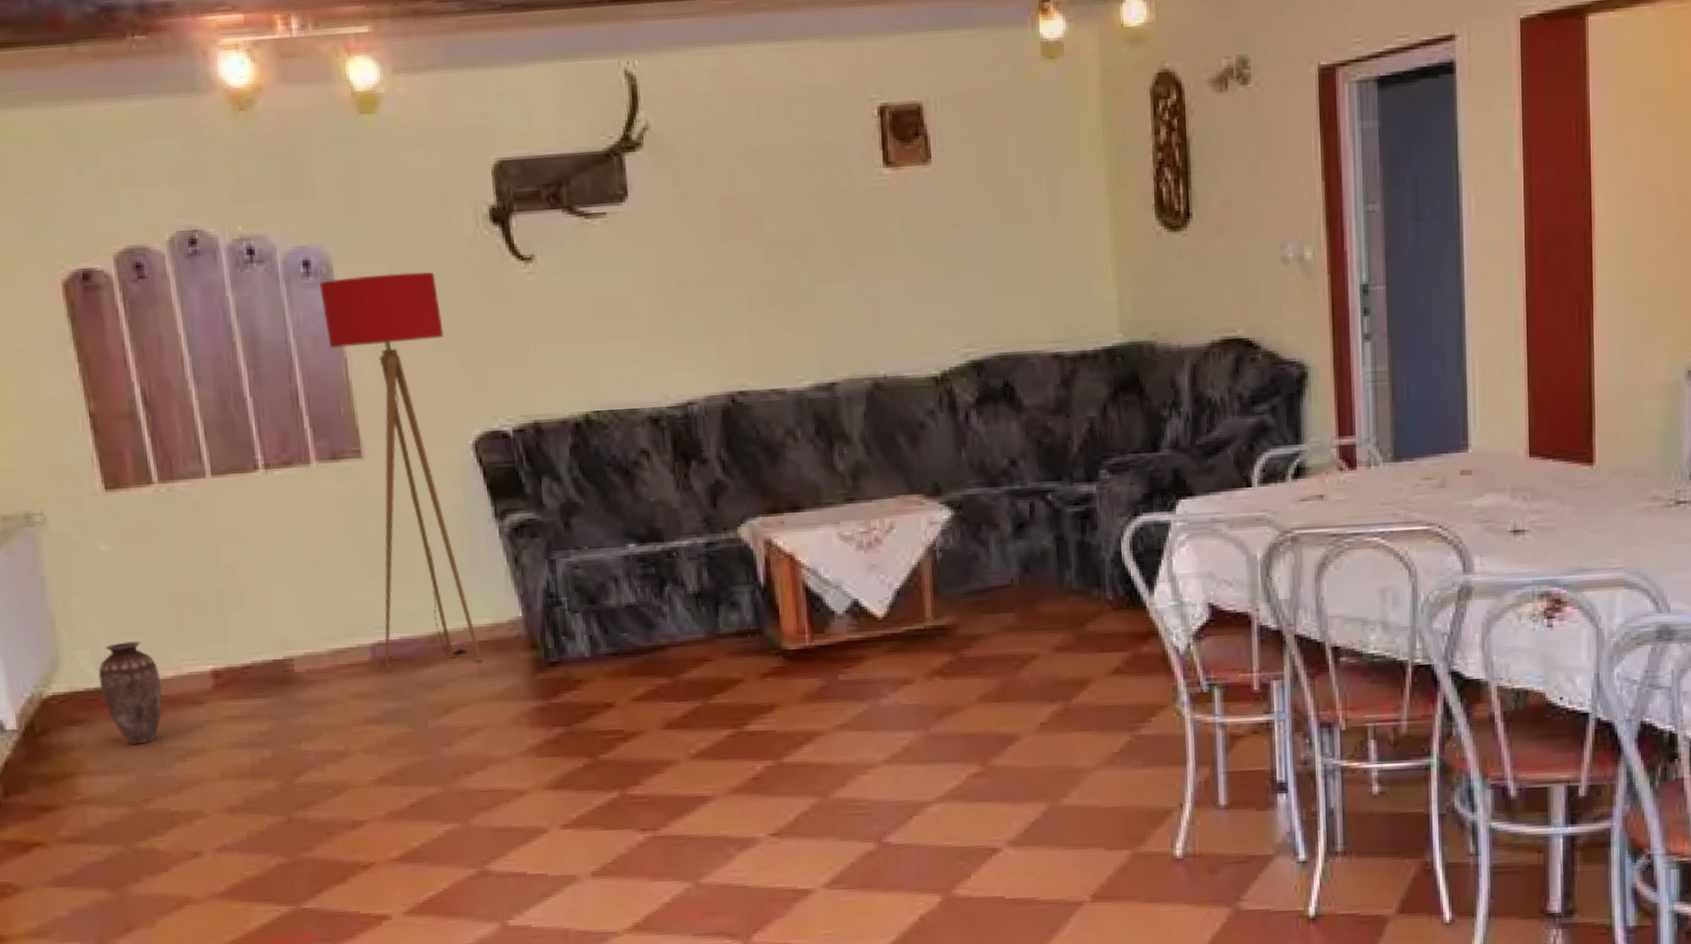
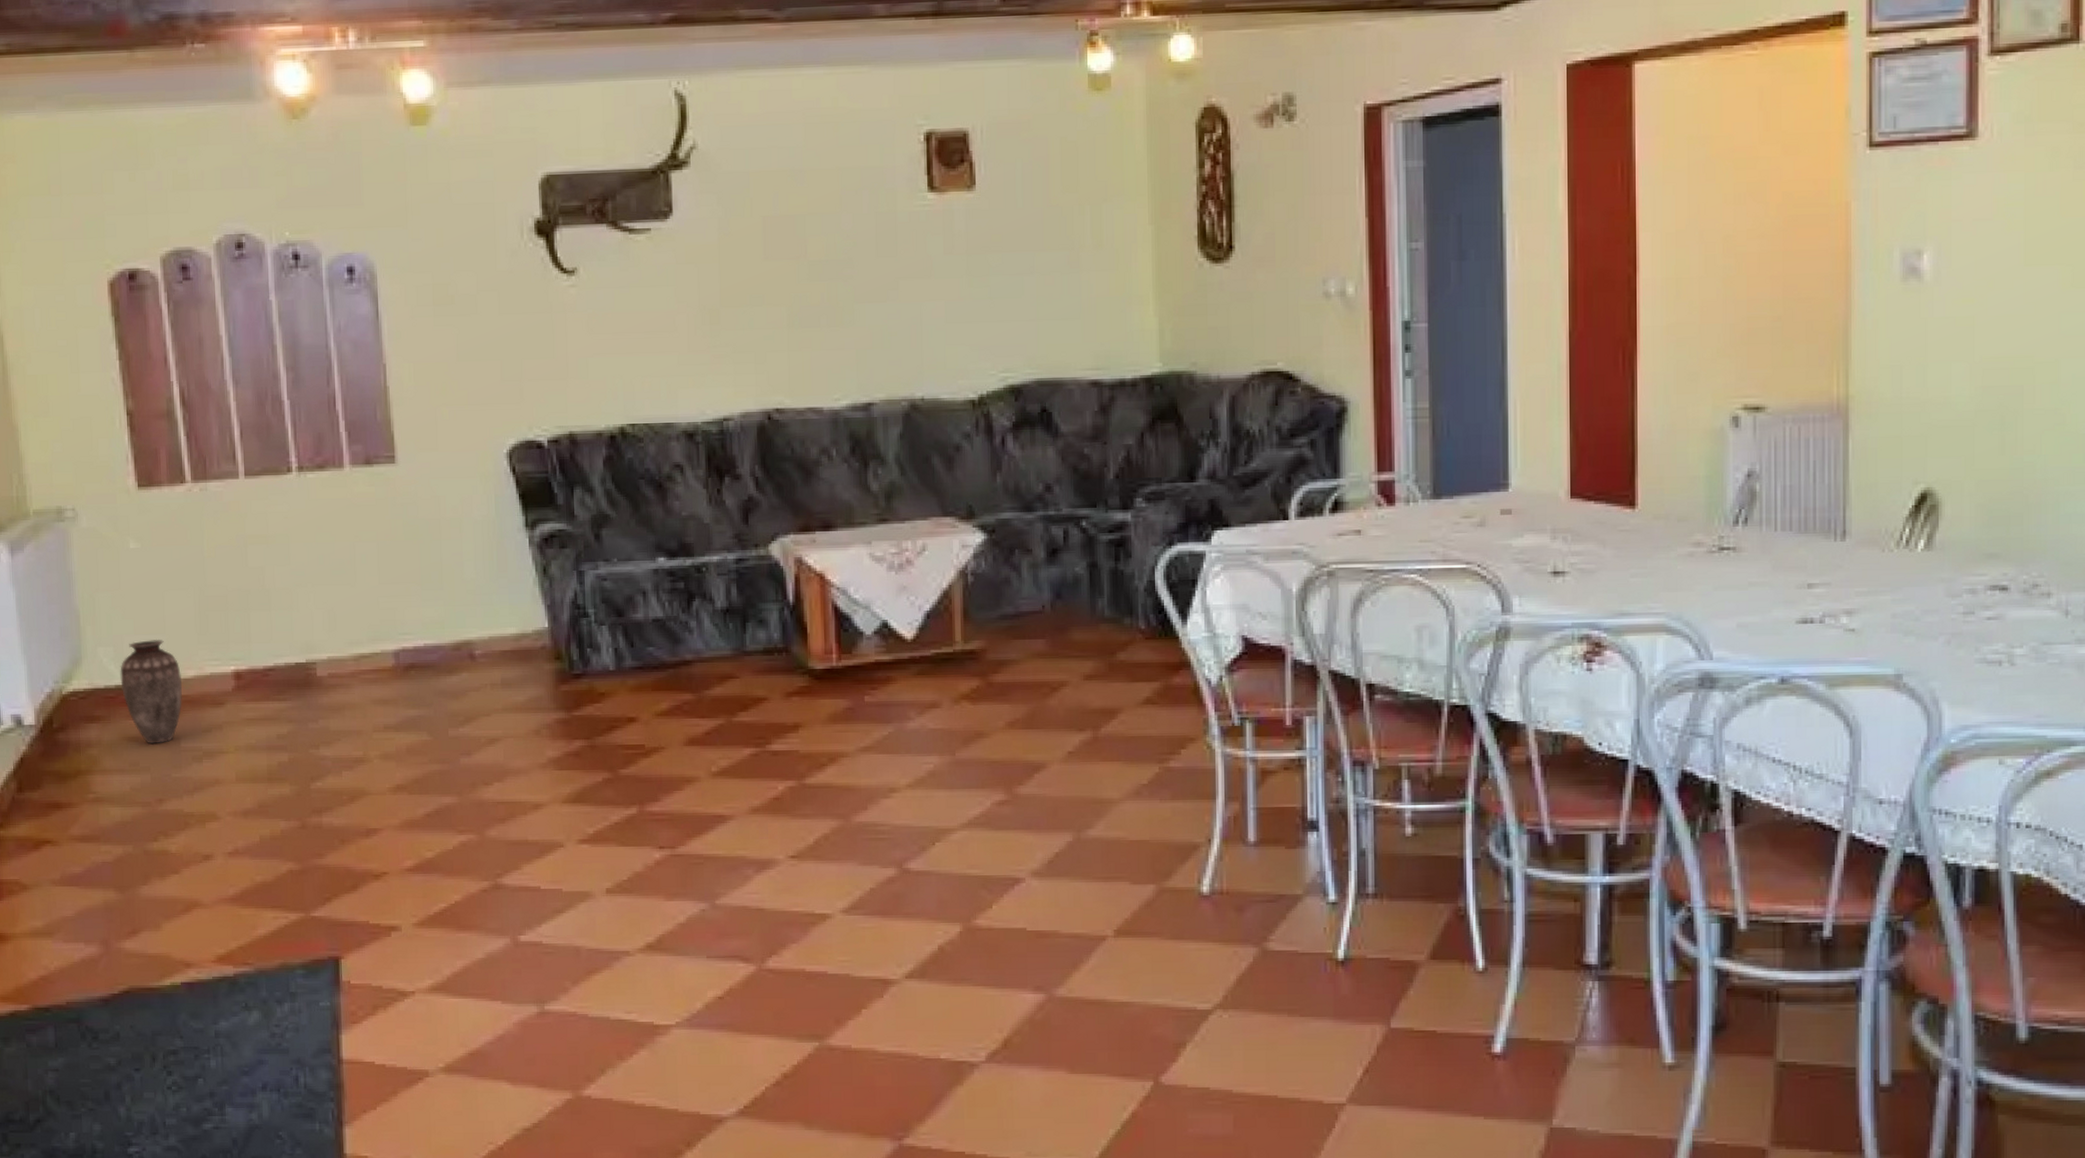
floor lamp: present [319,272,483,671] -> none [362,281,506,678]

